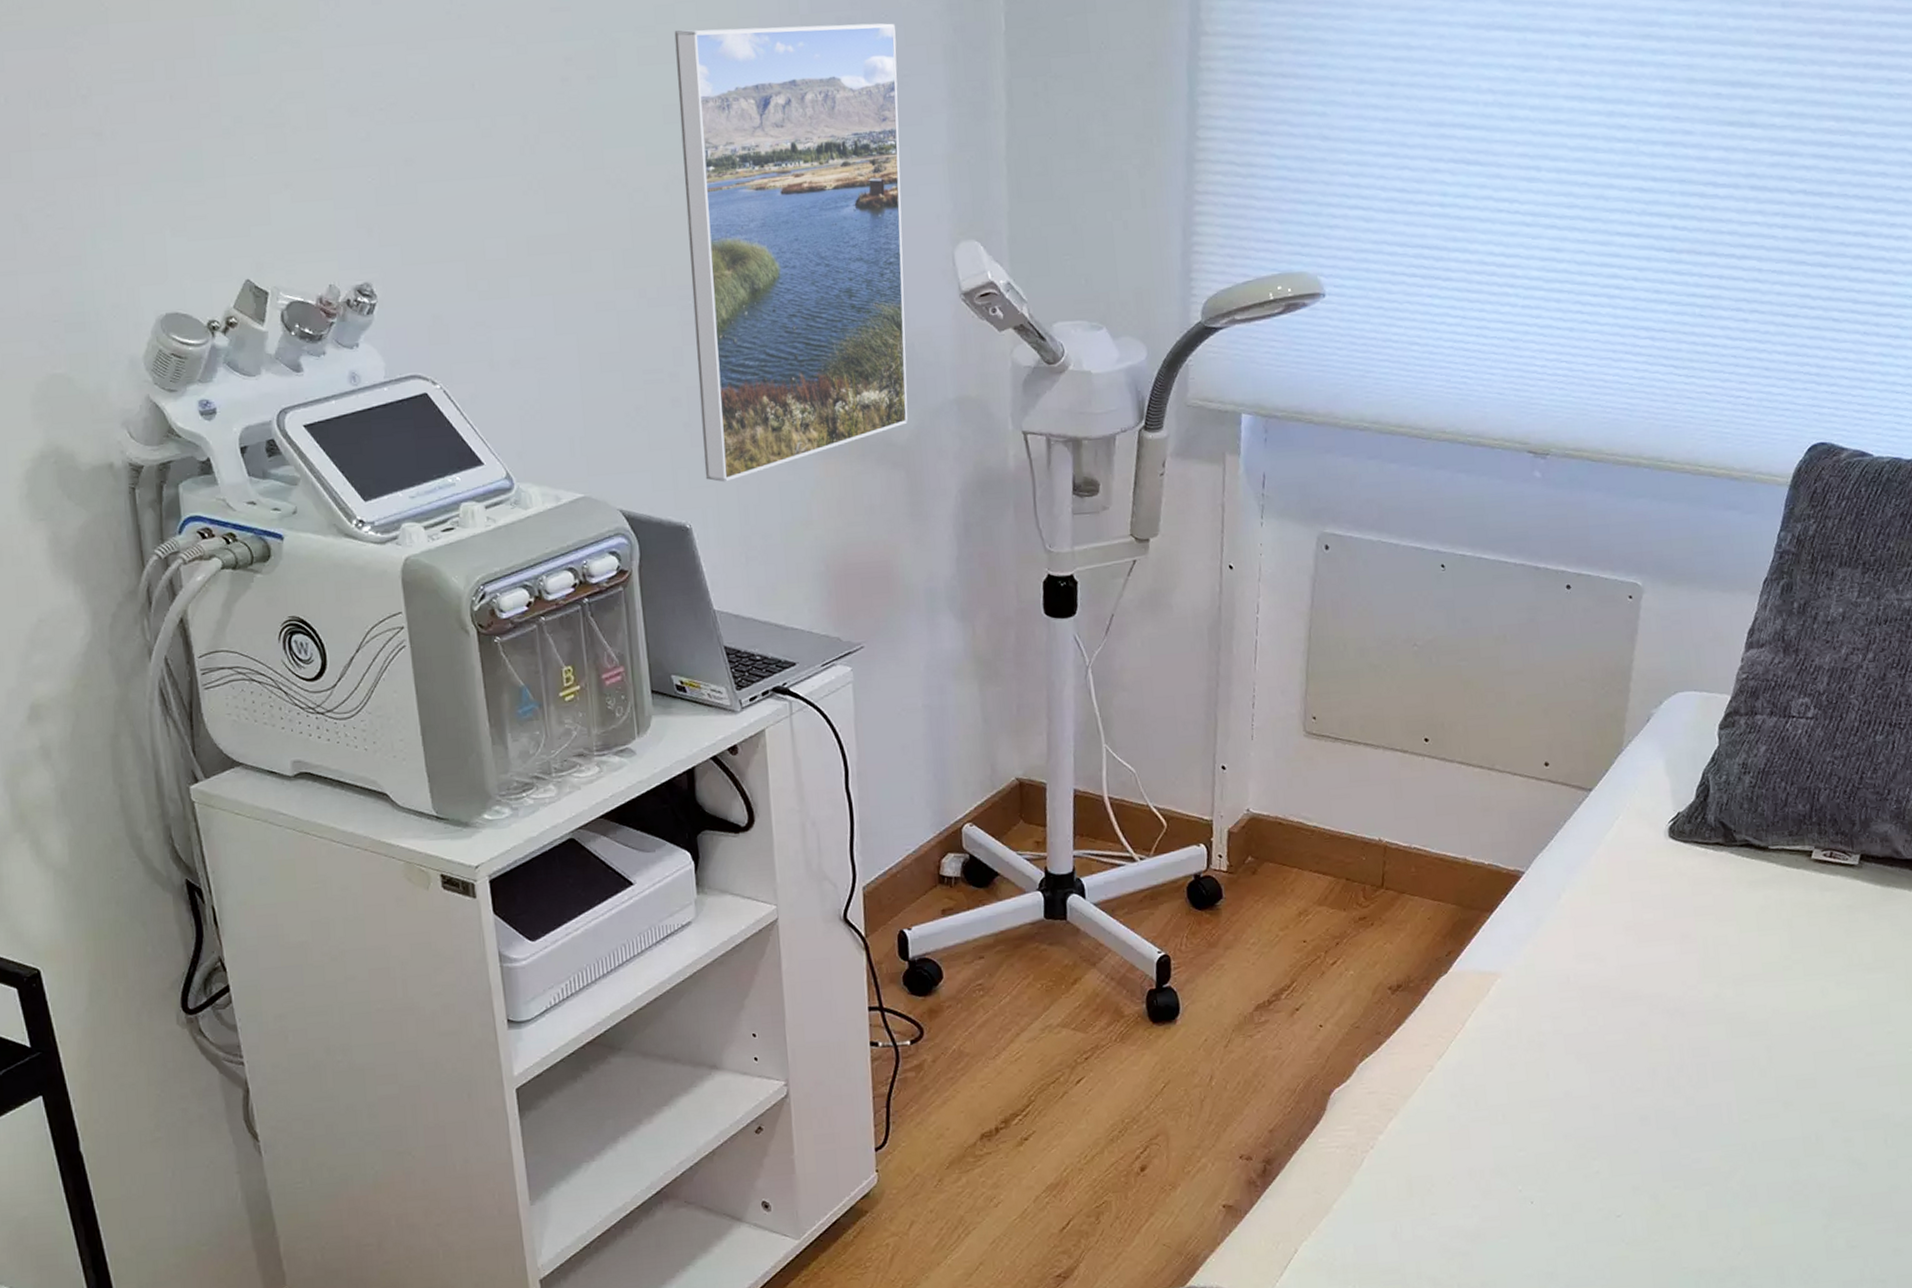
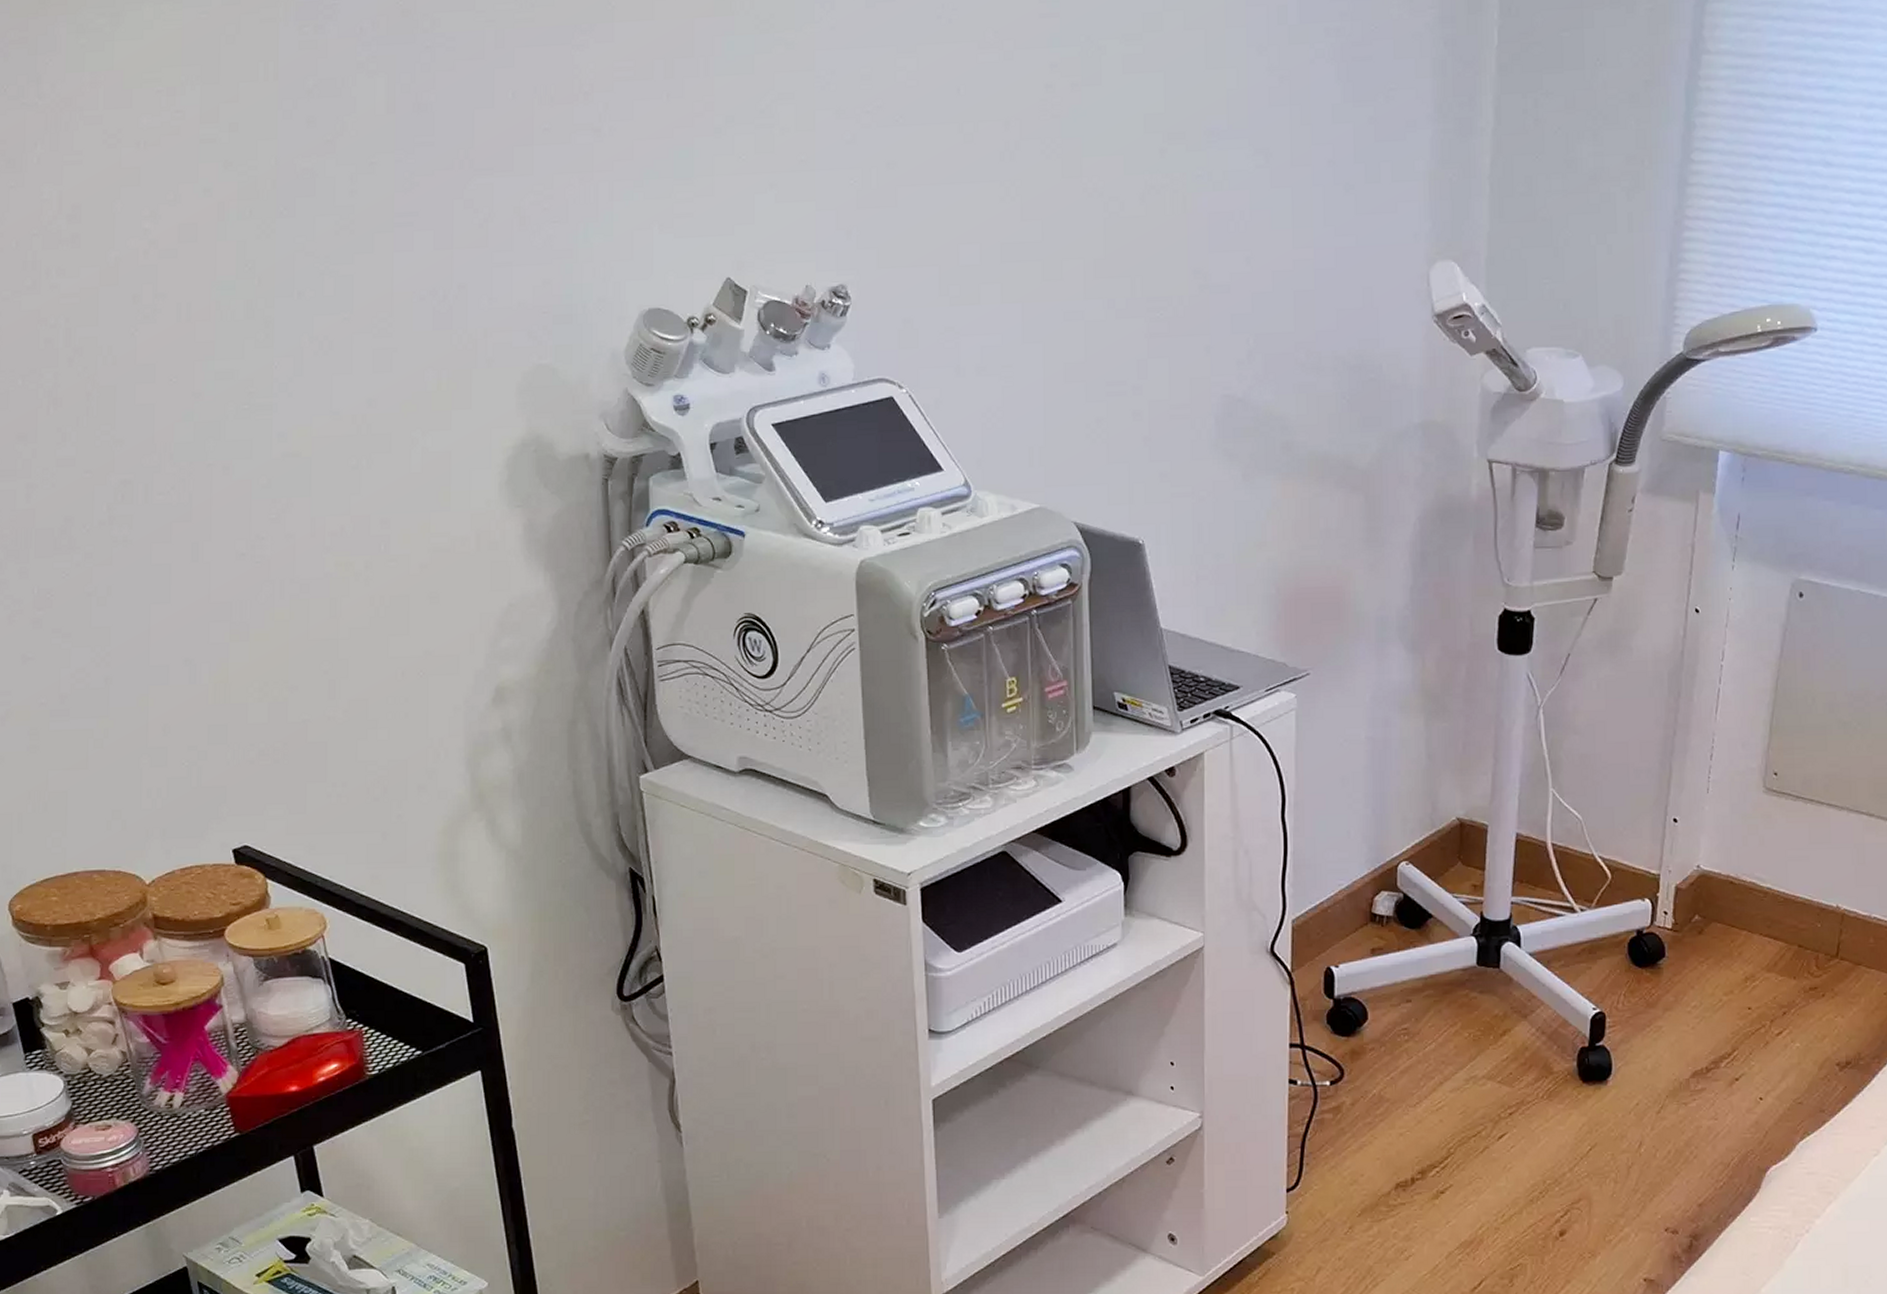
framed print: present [674,23,908,482] -> none [1160,34,1385,499]

